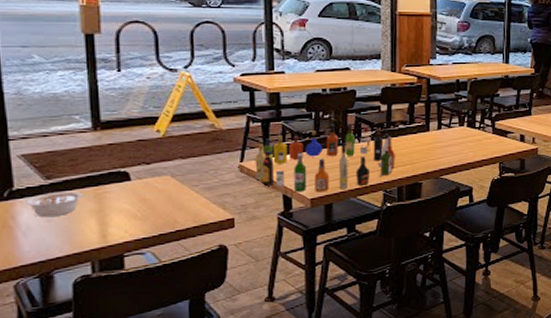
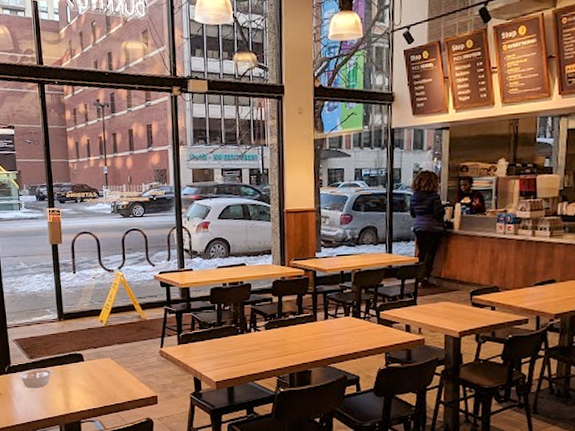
bottle collection: present [255,123,395,193] -> none [171,314,287,376]

